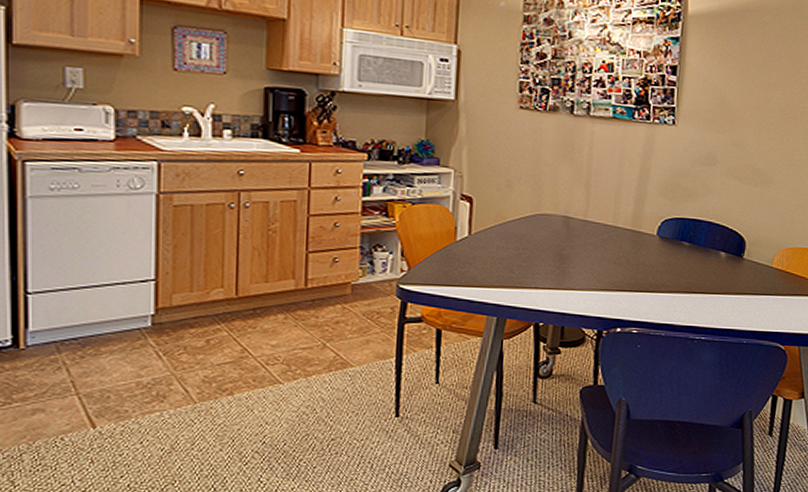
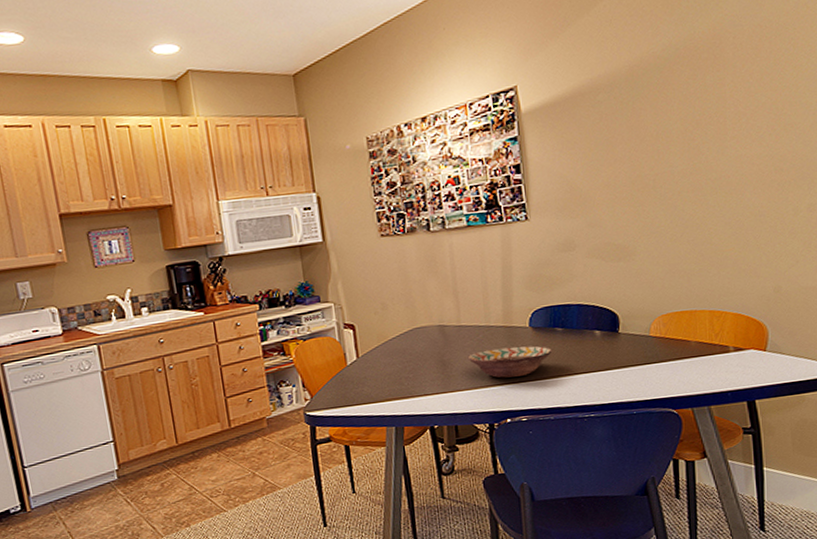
decorative bowl: none [588,251,676,285] -> present [467,345,552,378]

